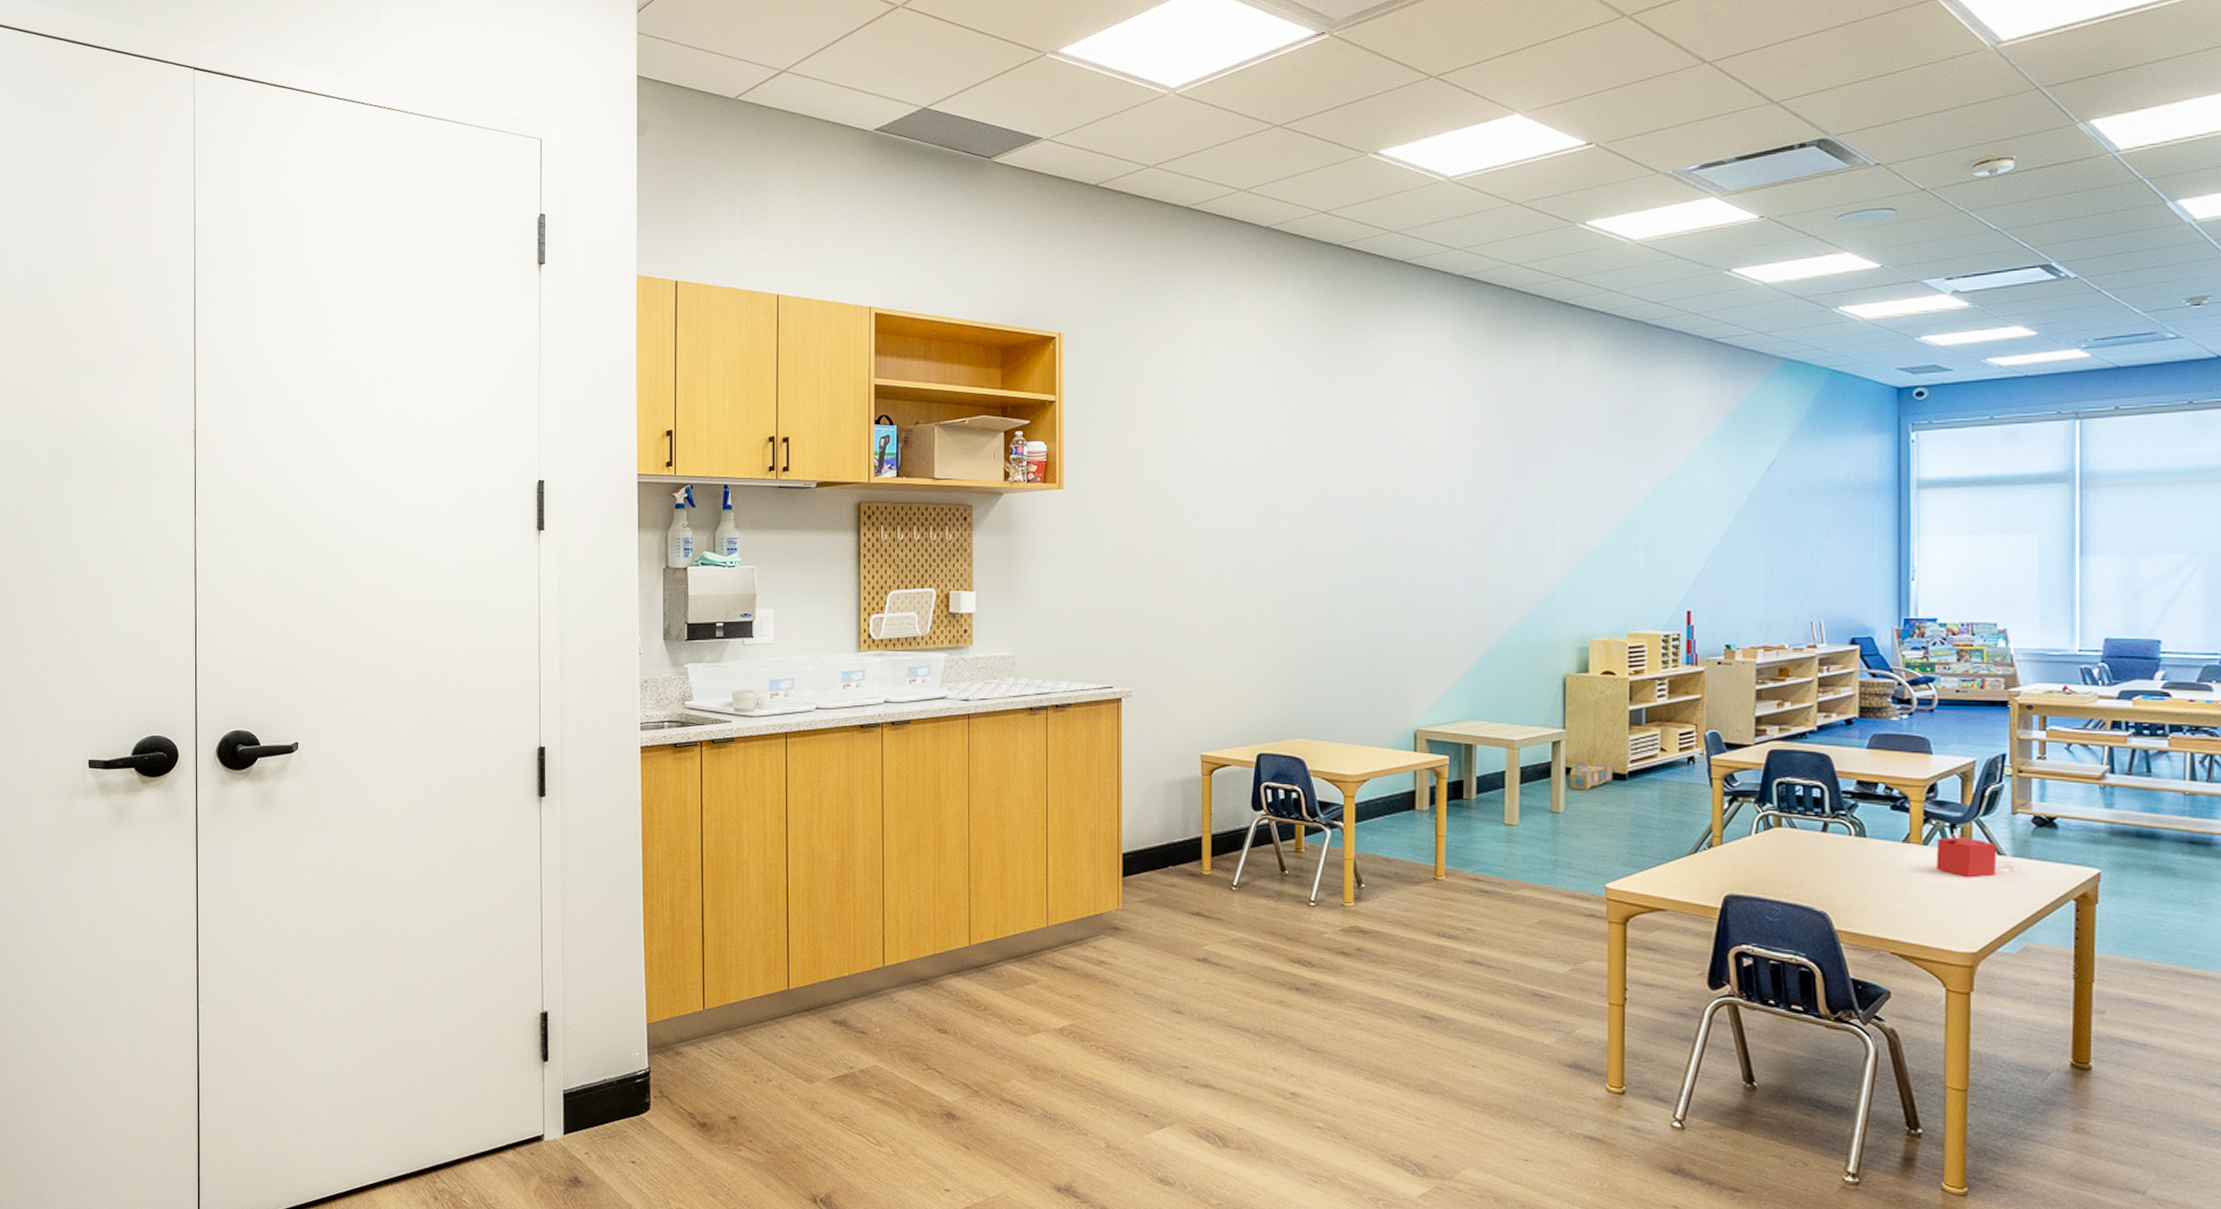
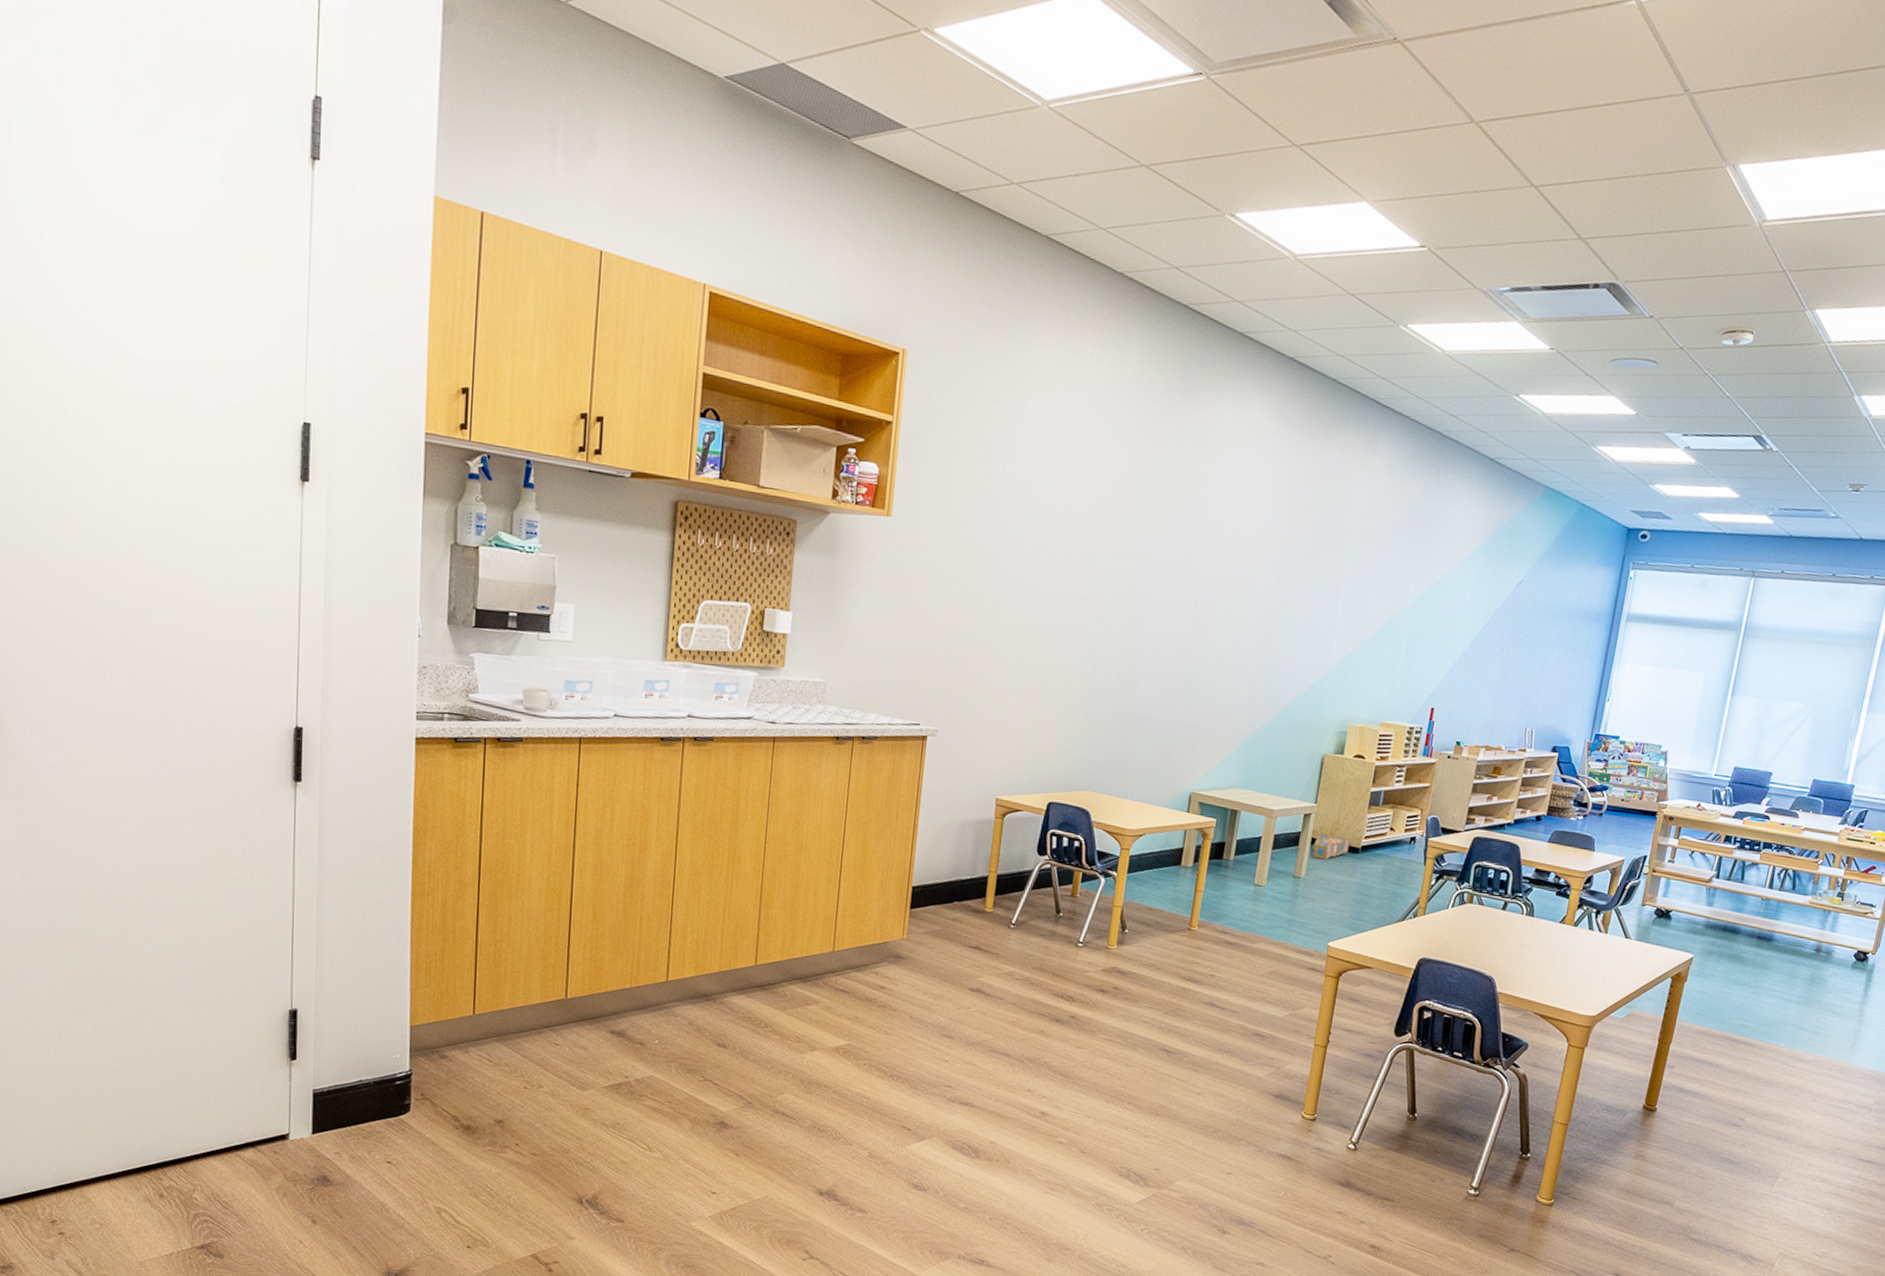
toy block: present [1936,837,1997,878] -> none [1579,921,1627,956]

